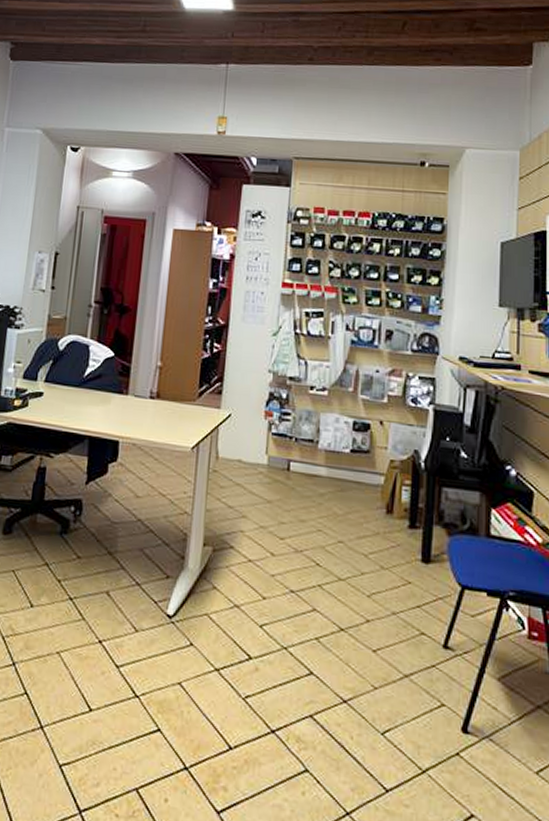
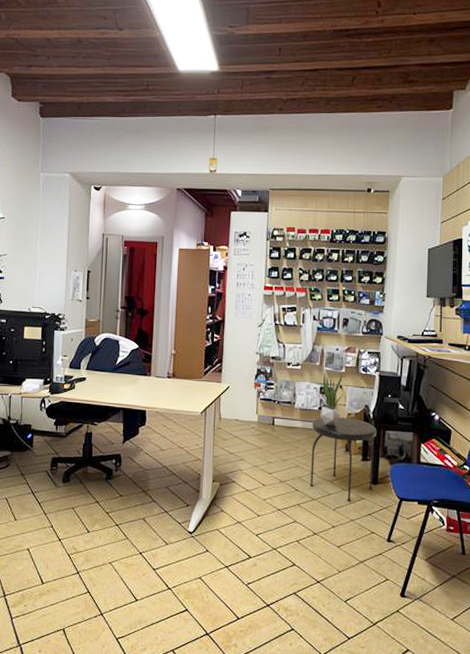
side table: none [335,463,430,587] -> present [309,417,377,502]
potted plant: none [352,403,384,475] -> present [320,373,343,425]

